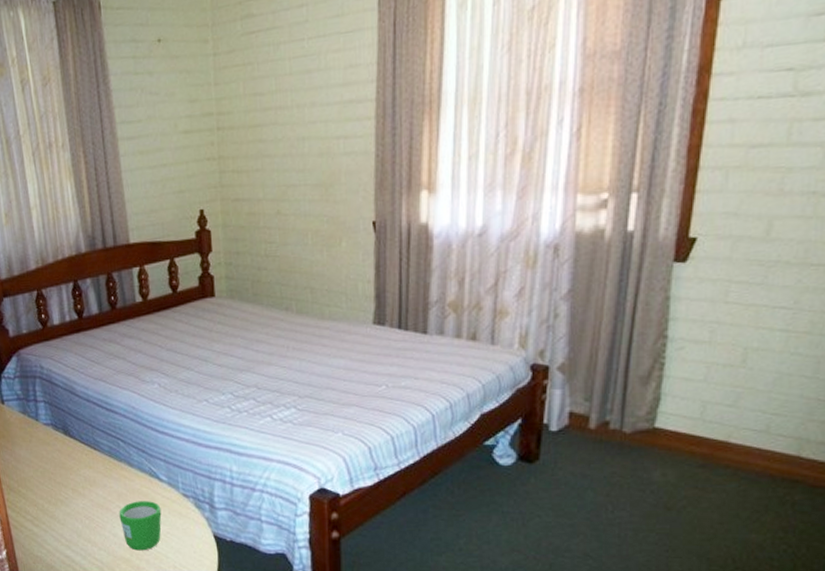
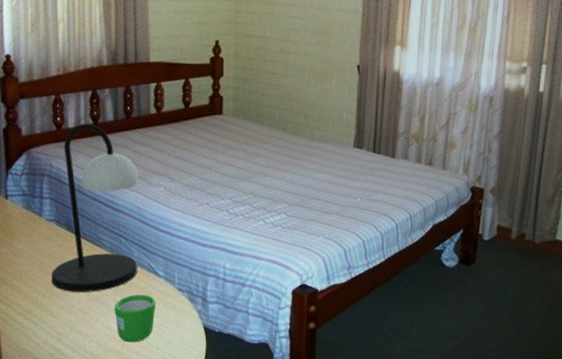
table lamp: none [51,319,139,498] -> present [52,124,139,292]

